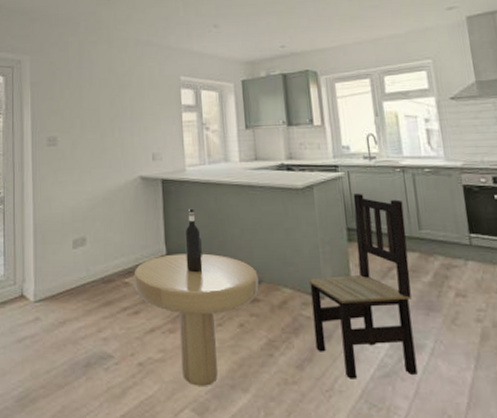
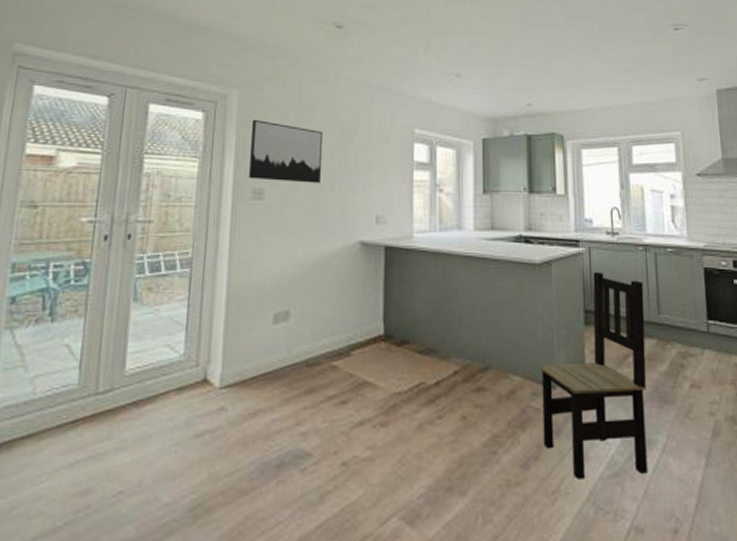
wall art: none [42,78,104,130] -> present [248,119,323,184]
dining table: present [133,208,259,386] -> none [343,281,486,489]

